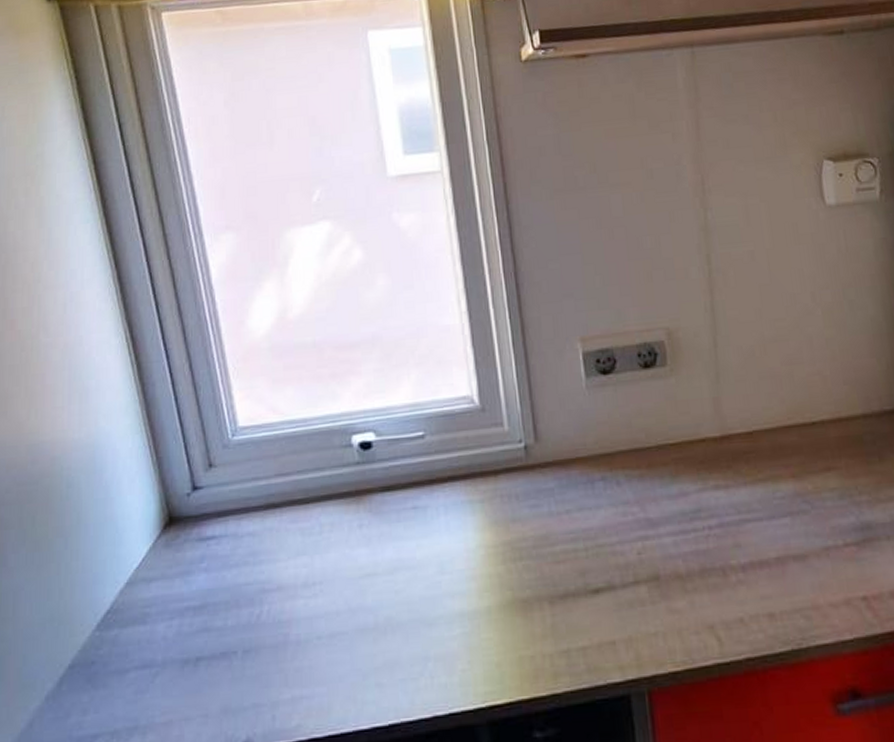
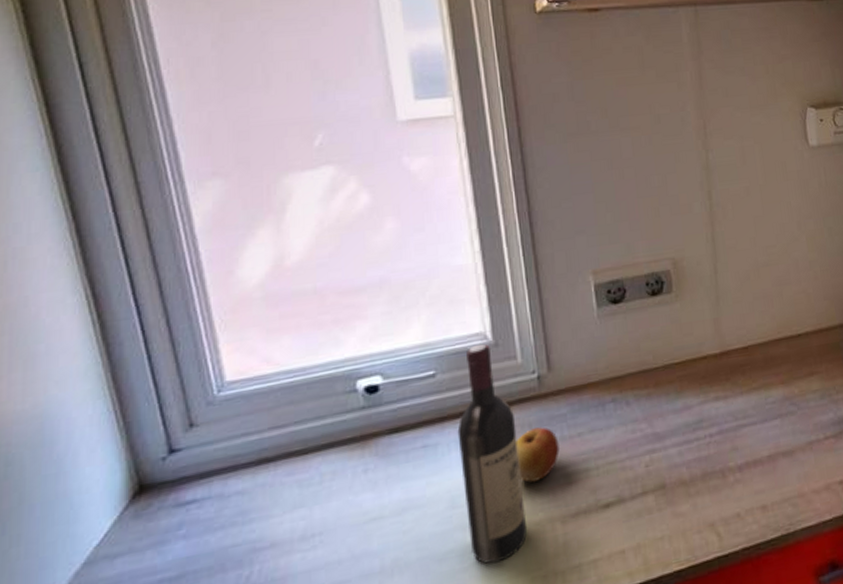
wine bottle: none [446,407,514,636] -> present [457,343,527,564]
apple: none [503,500,547,558] -> present [516,427,560,483]

